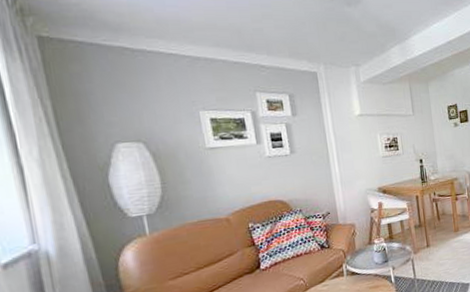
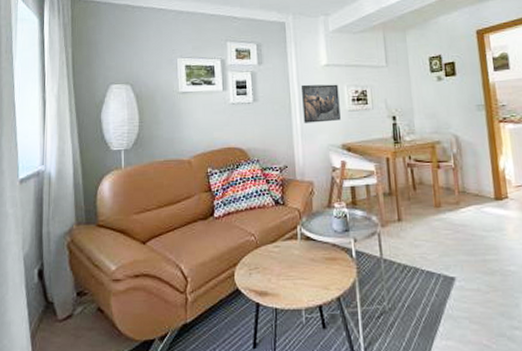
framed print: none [338,133,376,171] -> present [302,84,341,123]

